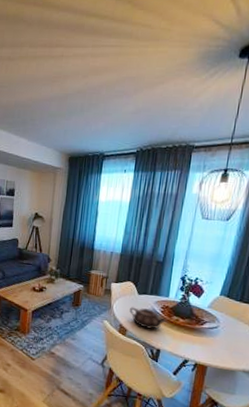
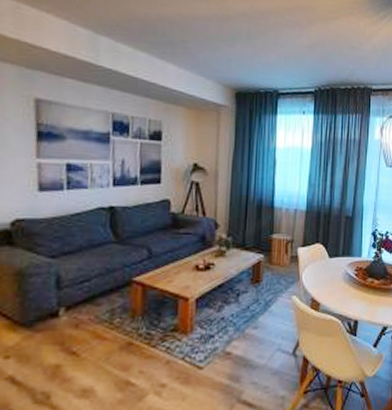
teapot: present [130,307,165,329] -> none [321,274,360,298]

